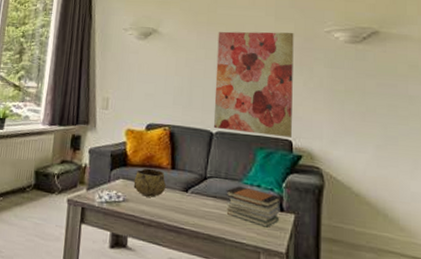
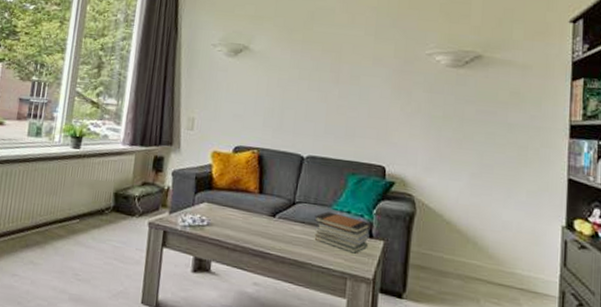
decorative bowl: present [133,168,166,198] -> none [218,192,253,222]
wall art: present [213,31,294,138] -> none [304,50,394,164]

